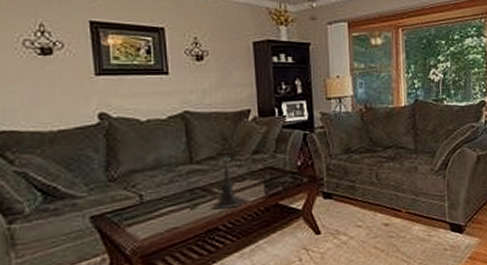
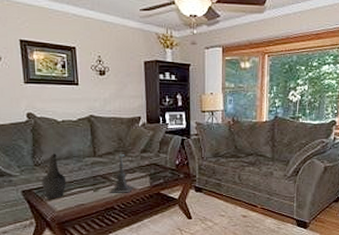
decorative vase: none [118,163,153,223] -> present [42,154,66,198]

